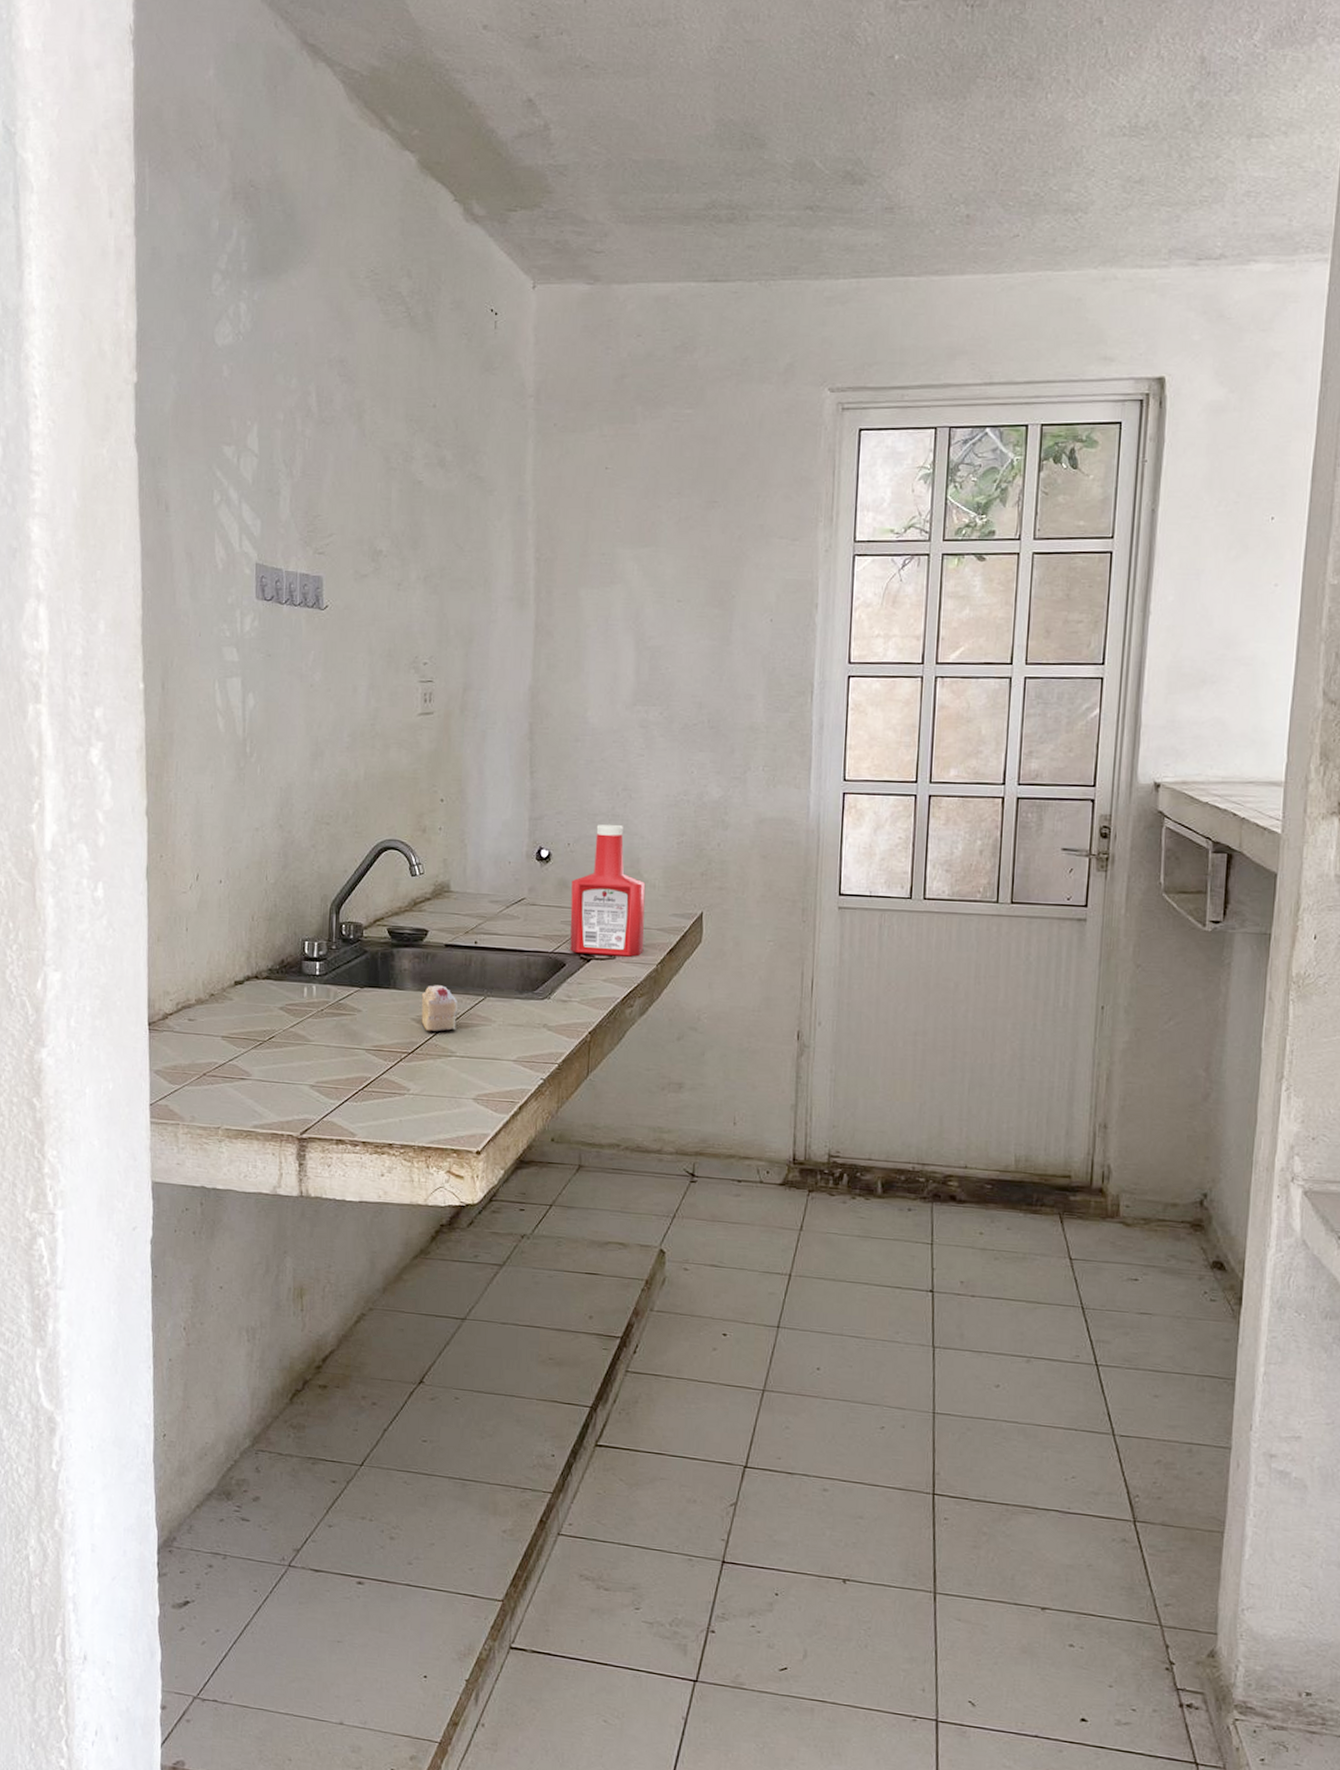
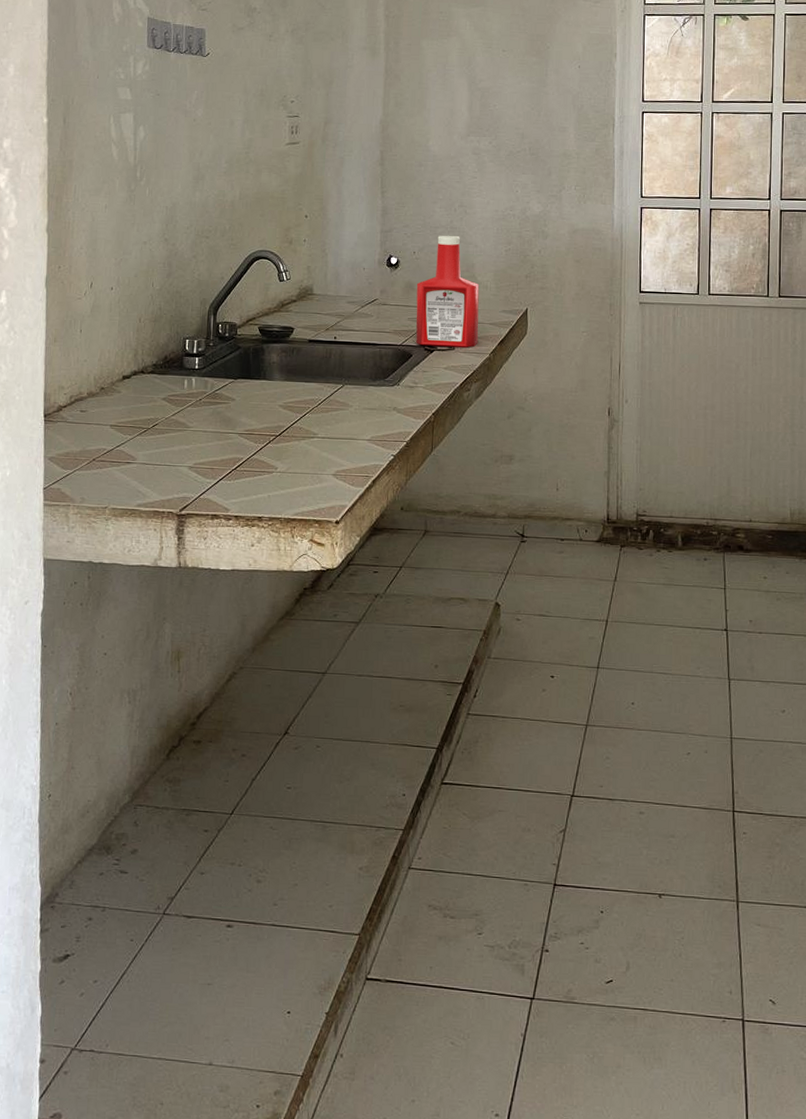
cake slice: present [421,985,459,1031] -> none [288,375,320,416]

